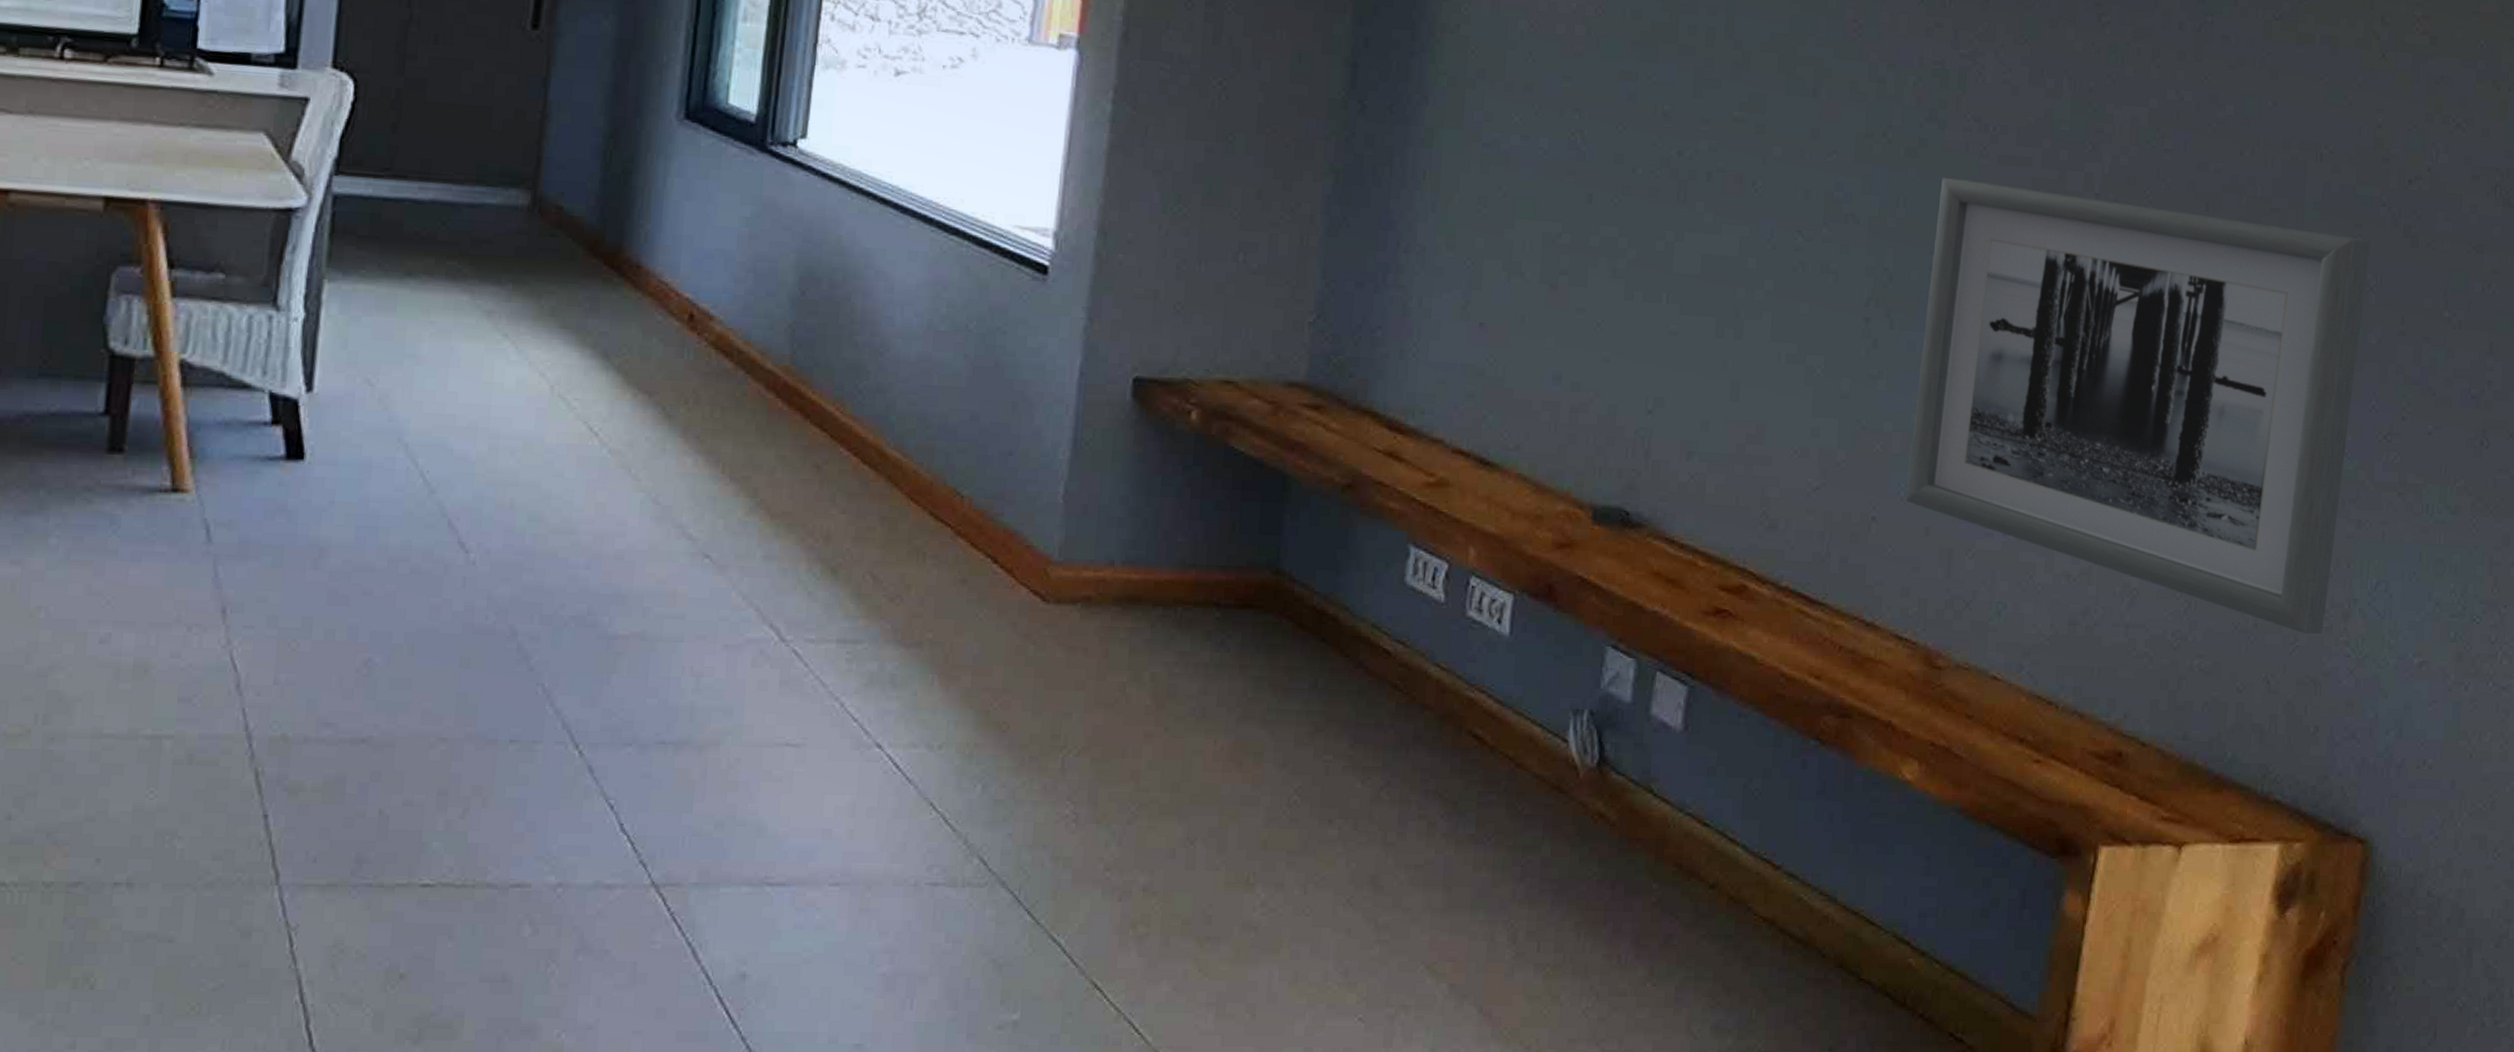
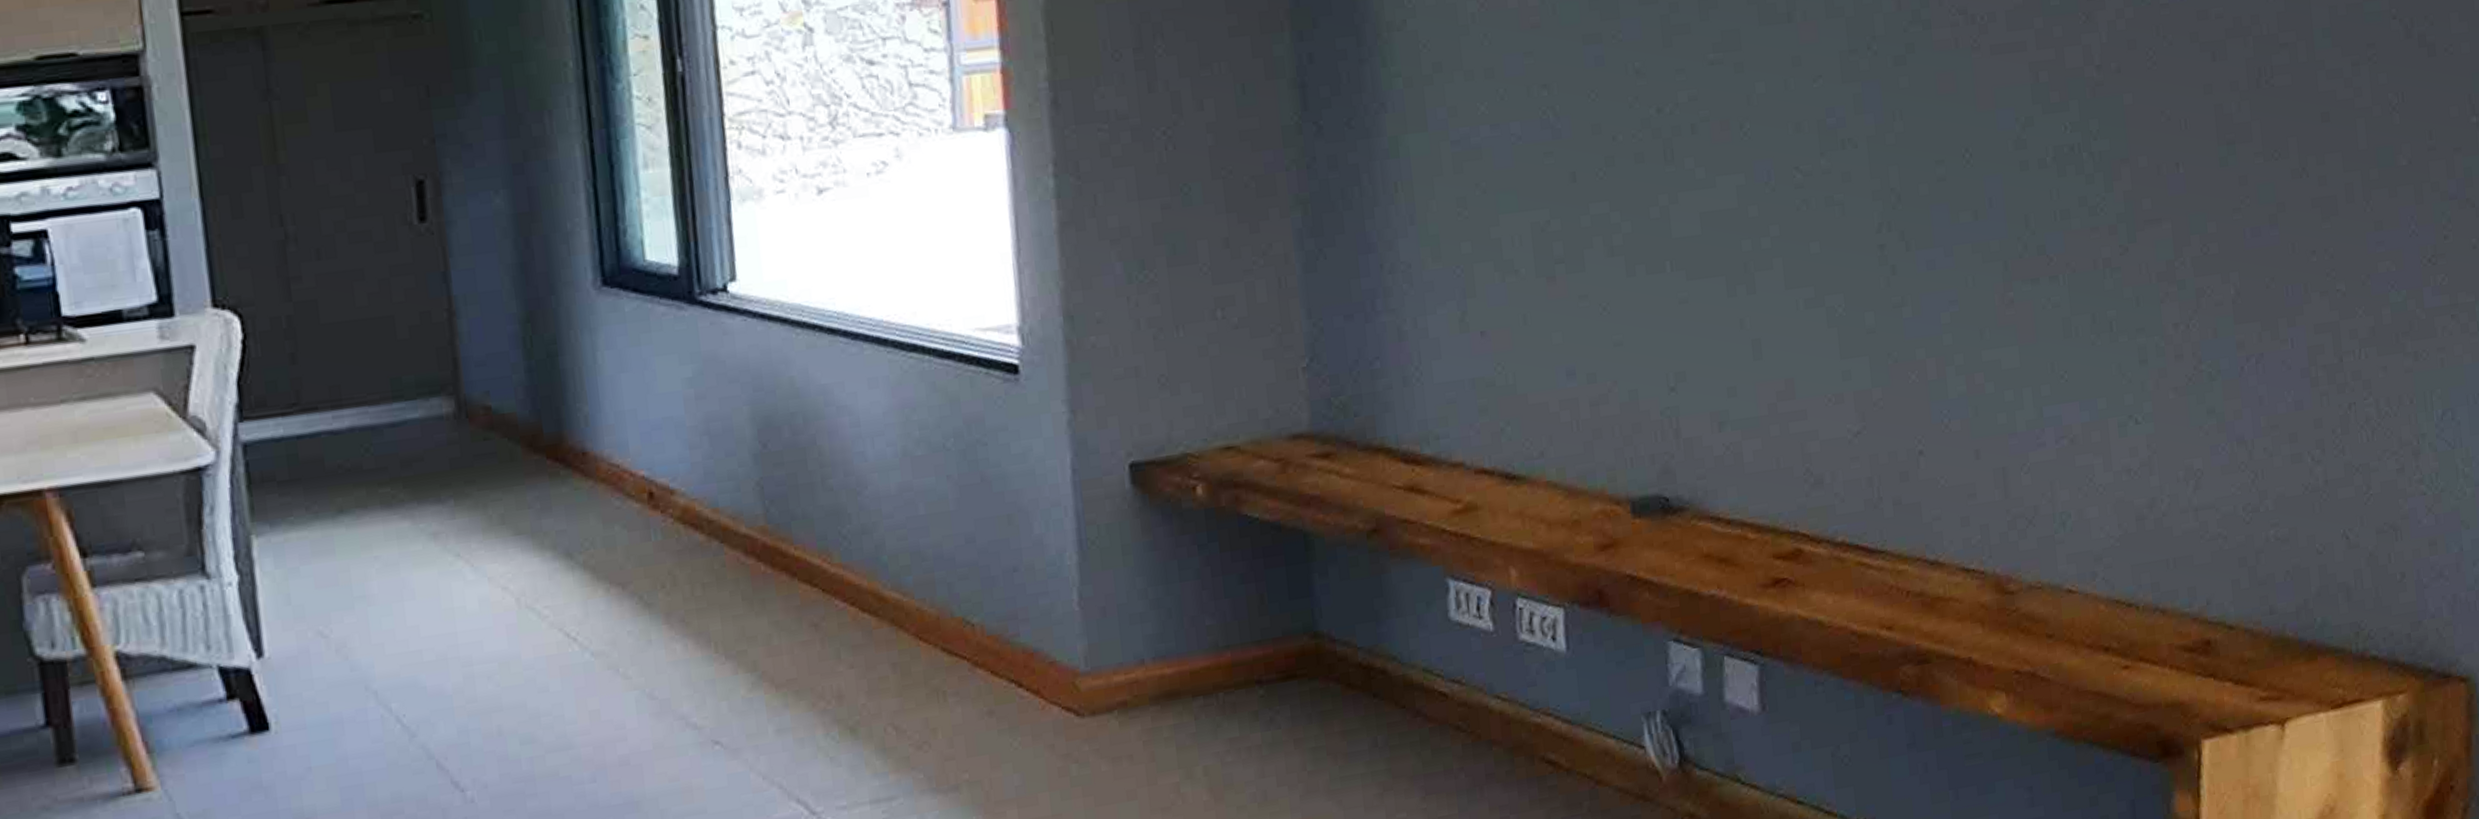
wall art: present [1905,177,2371,635] -> none [1936,57,2396,481]

